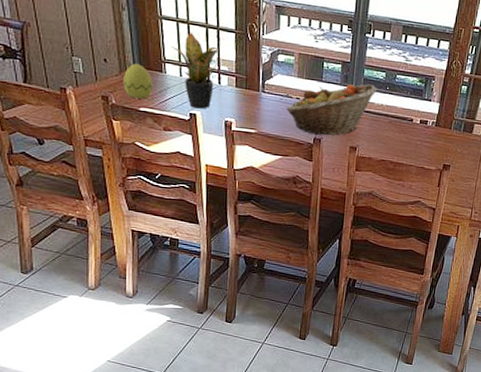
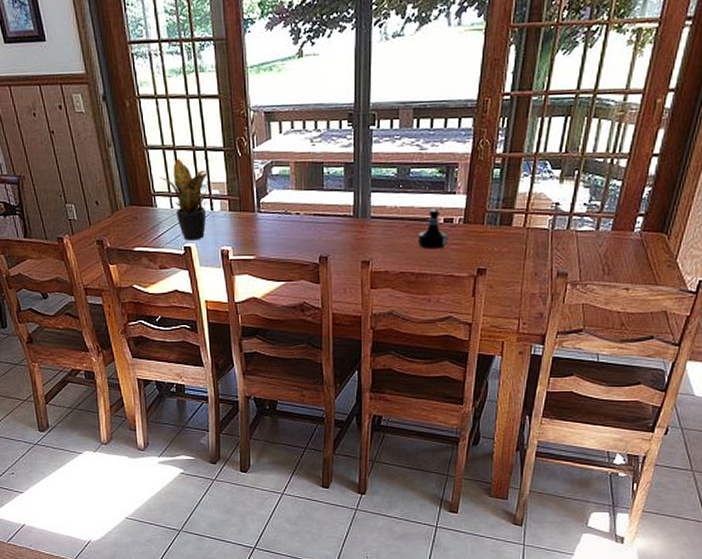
decorative egg: present [123,63,153,99] -> none [116,201,145,238]
fruit basket: present [286,83,377,136] -> none [286,185,388,253]
tequila bottle: none [397,110,422,145] -> present [417,208,448,249]

